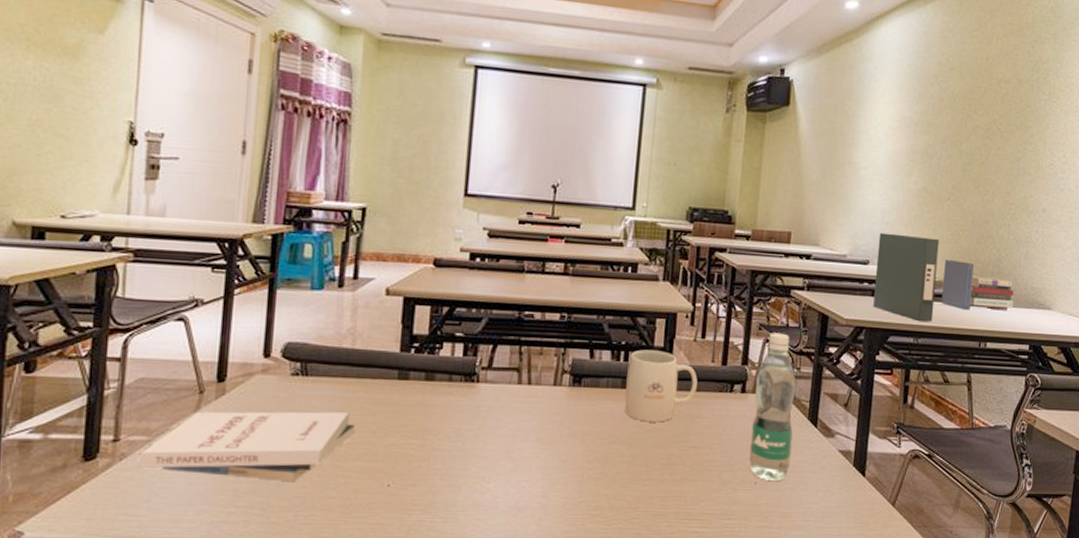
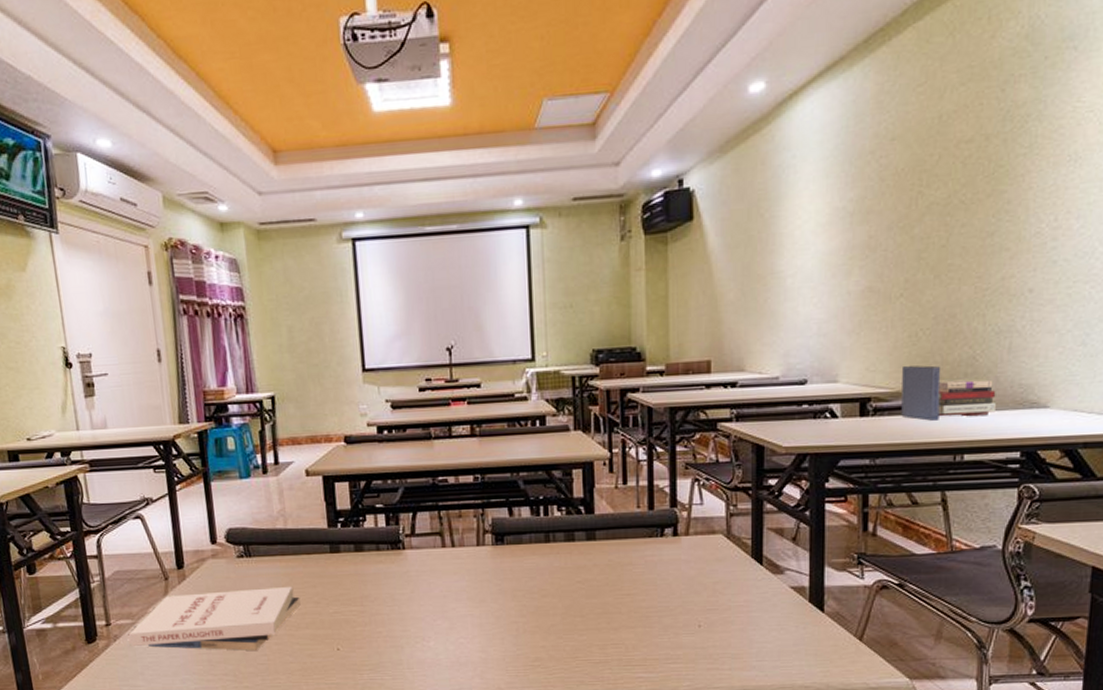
mug: present [624,349,698,423] -> none [549,501,624,574]
bottle: present [749,332,797,481] -> none [687,470,736,623]
binder: present [873,232,940,321] -> none [816,343,893,439]

